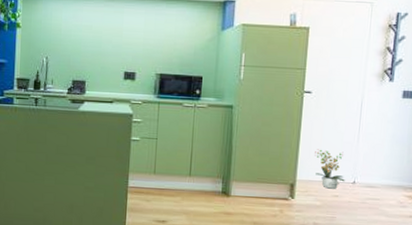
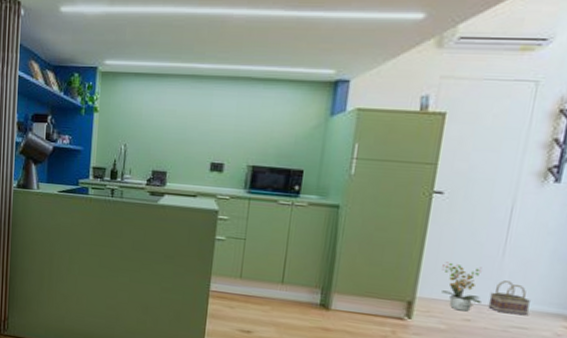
basket: none [350,161,379,189] -> present [488,280,530,316]

